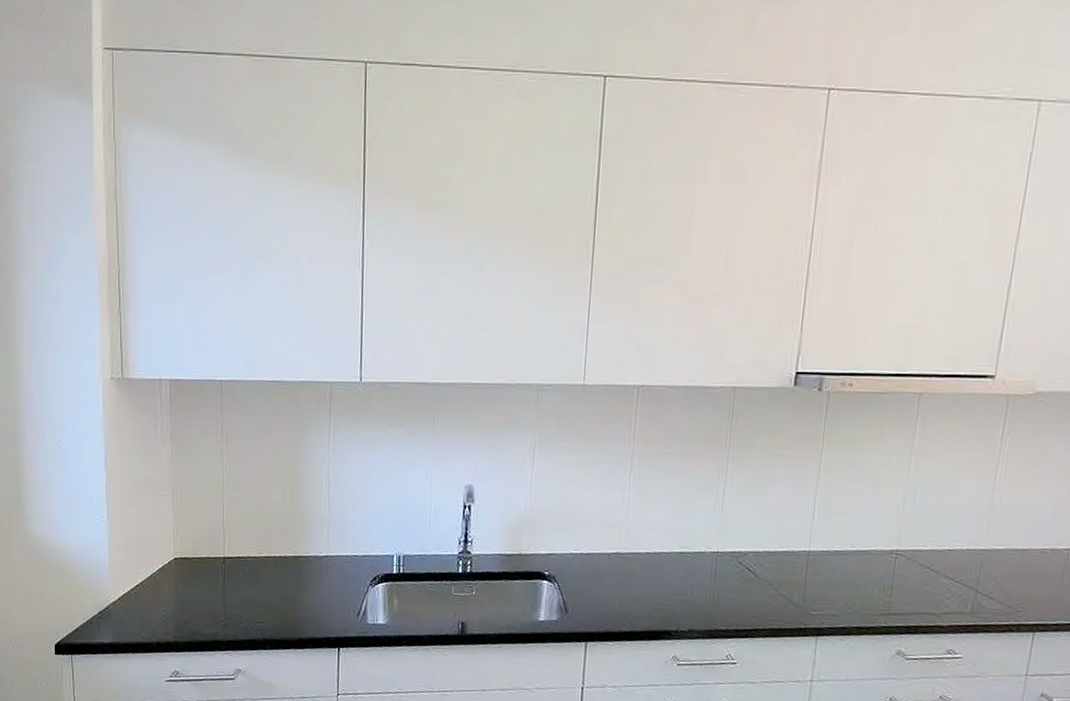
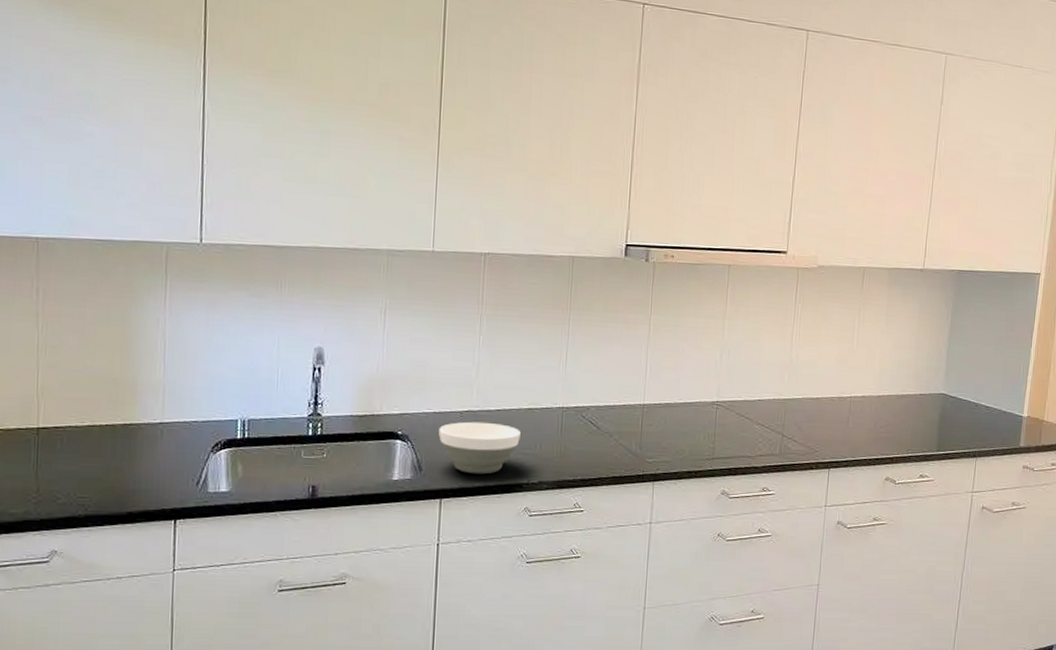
bowl: none [585,564,671,620] -> present [439,421,521,475]

